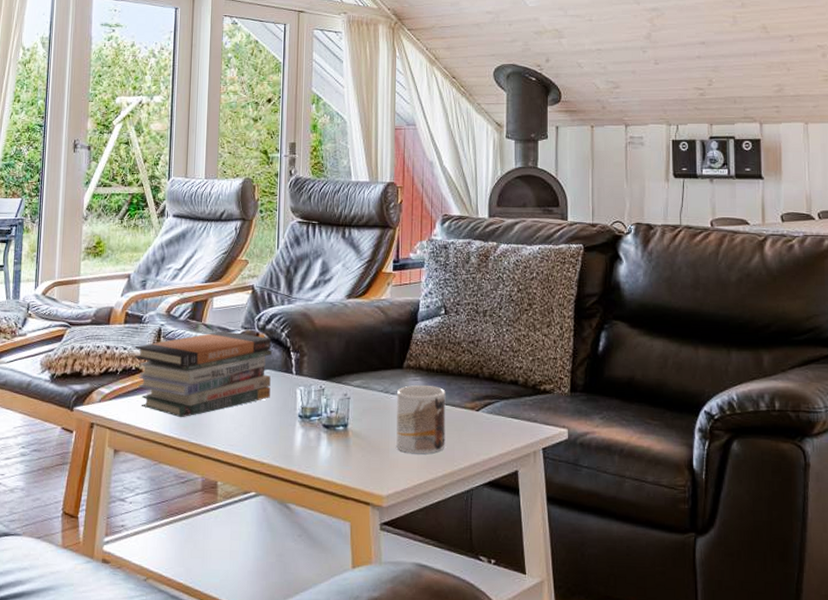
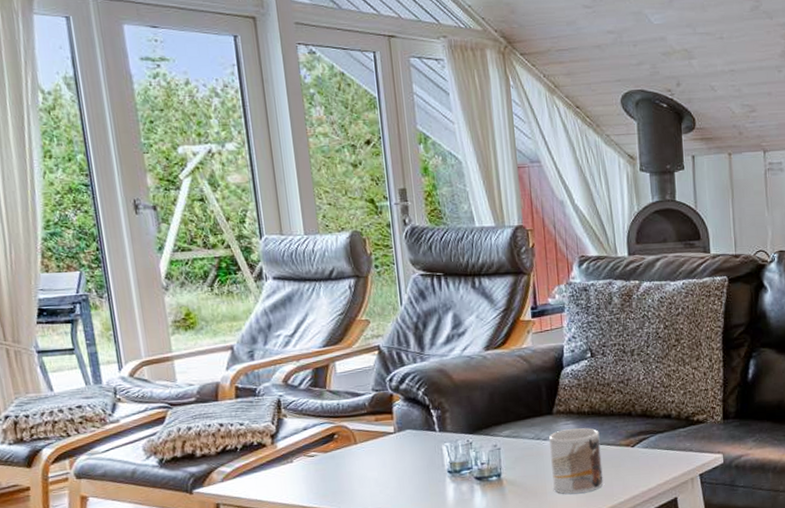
book stack: present [135,331,272,418] -> none [253,395,415,488]

